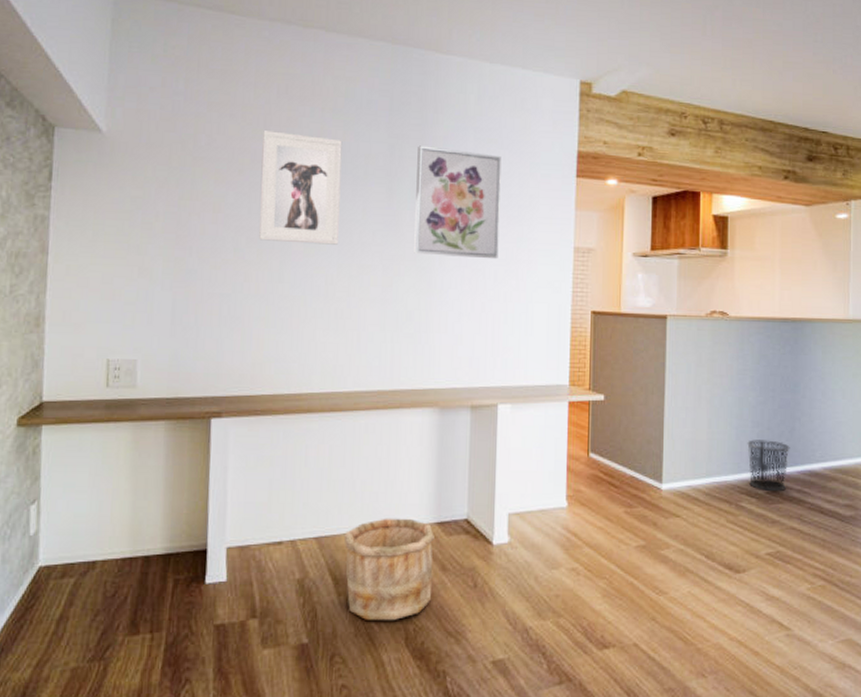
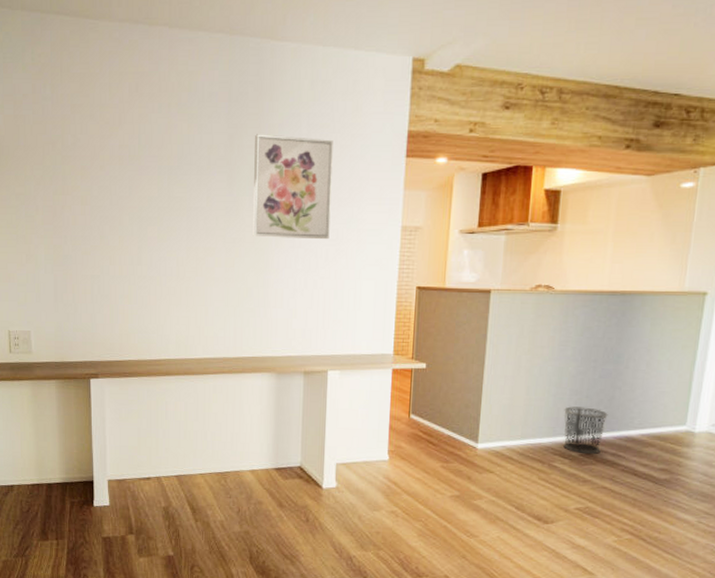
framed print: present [259,130,343,245] -> none [119,128,187,230]
wooden bucket: present [343,518,434,621] -> none [198,462,273,544]

